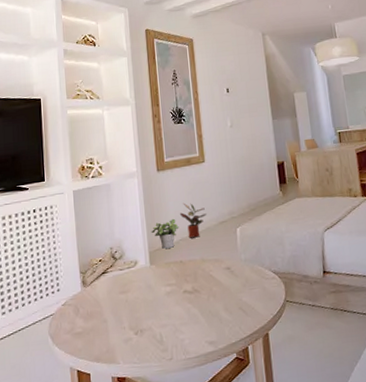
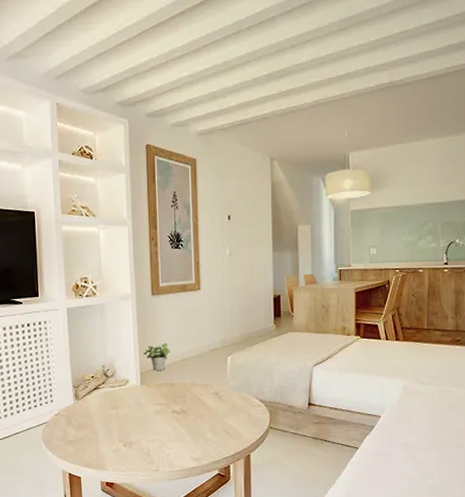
potted plant: present [179,203,207,238] -> none [172,328,199,363]

